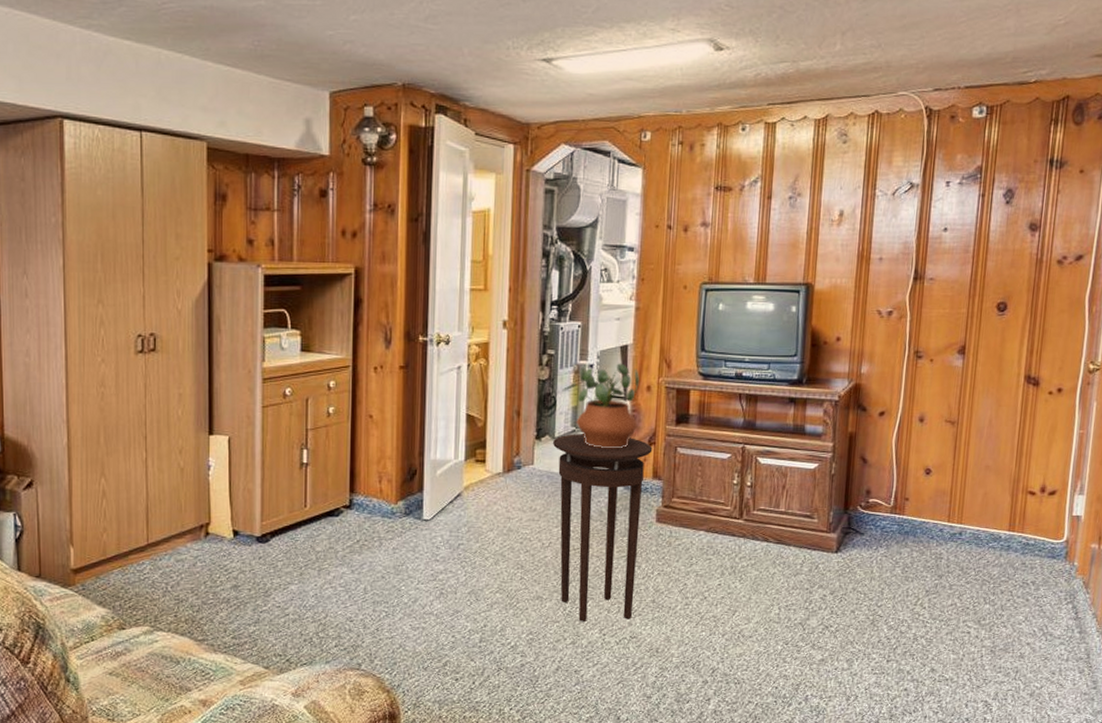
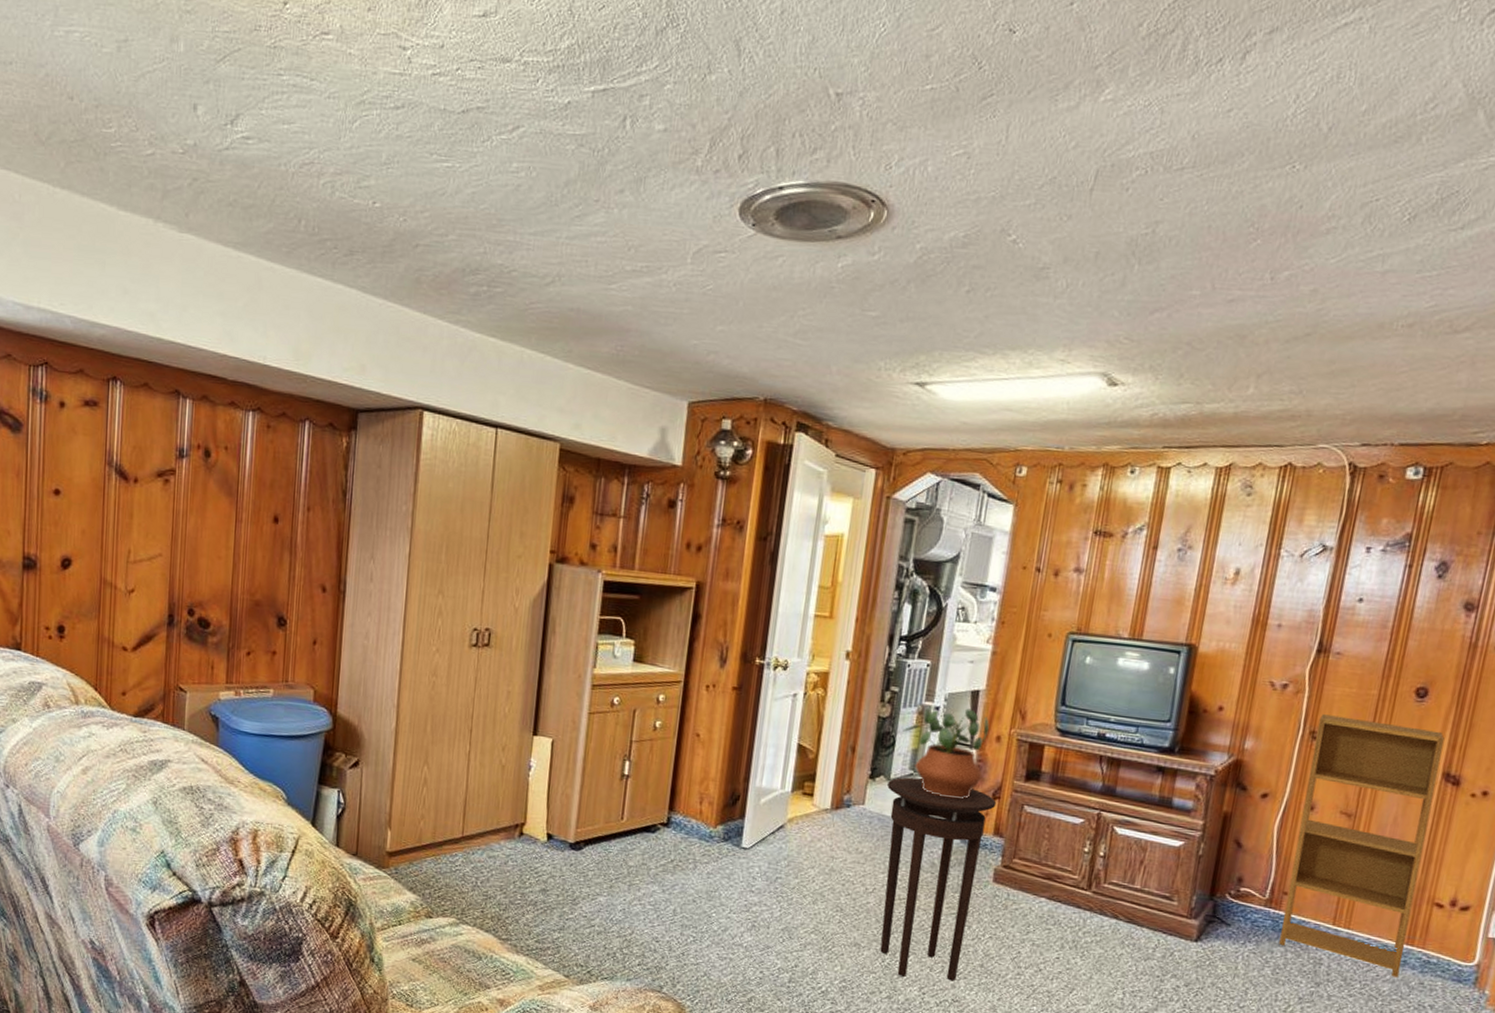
shelving unit: none [905,335,1024,561] -> present [1279,714,1445,978]

